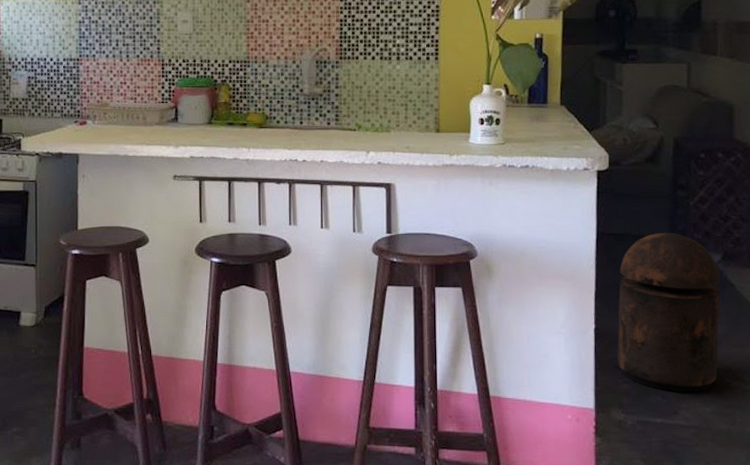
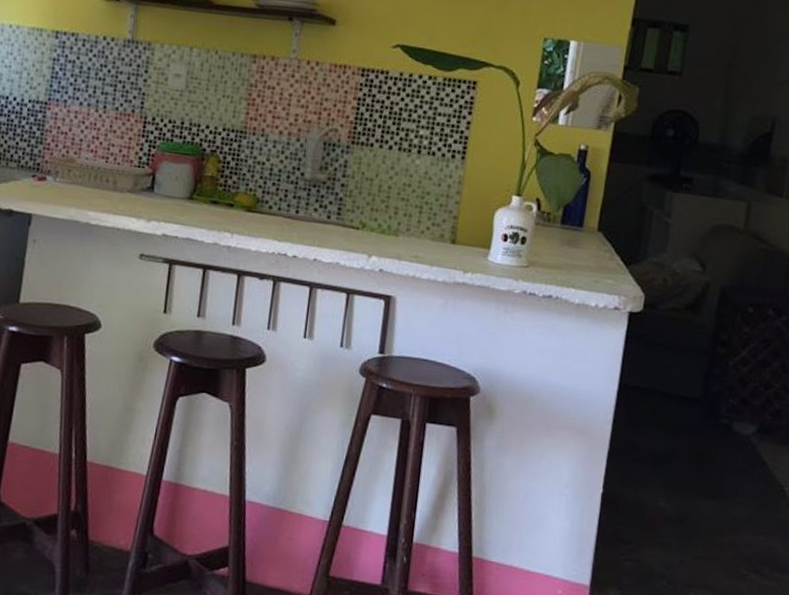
trash can: present [617,232,720,393] -> none [622,392,752,581]

